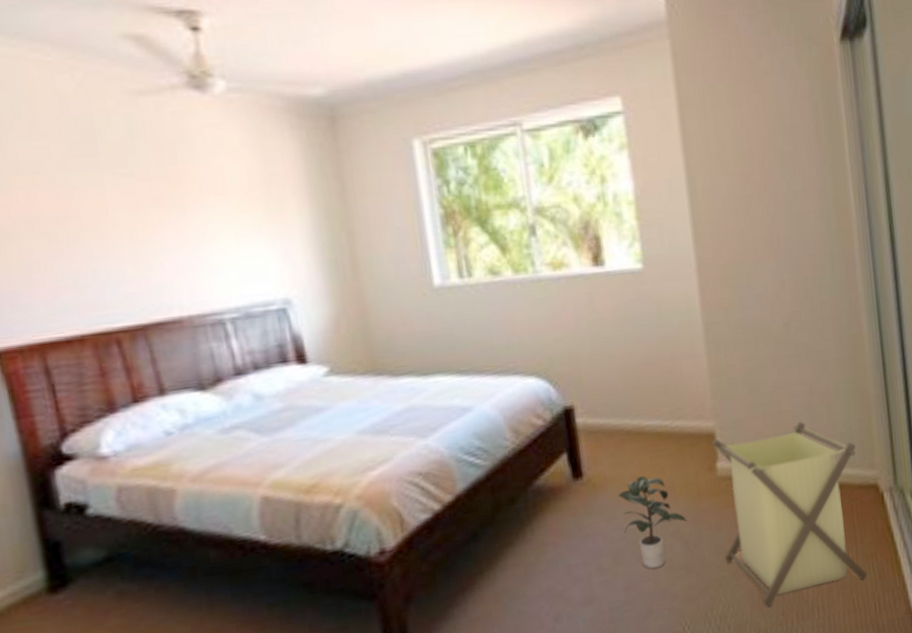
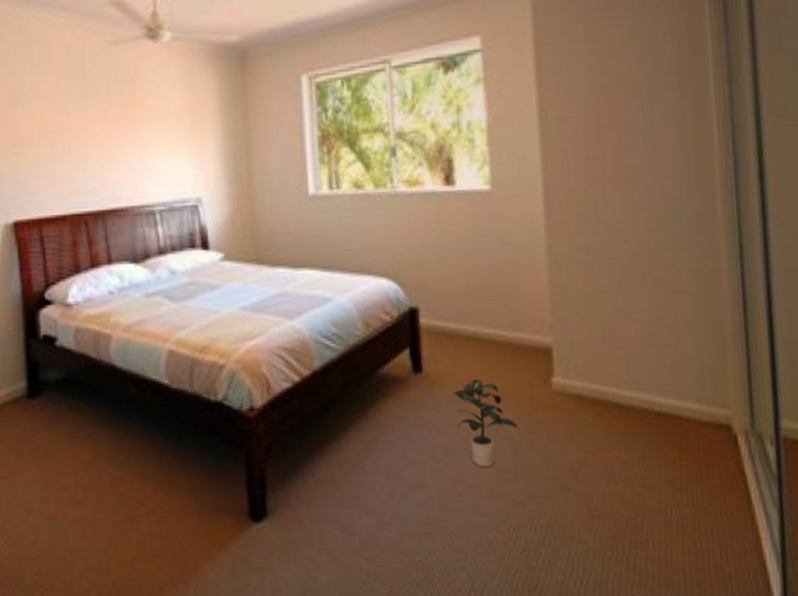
laundry basket: present [712,421,867,606] -> none [548,348,713,527]

